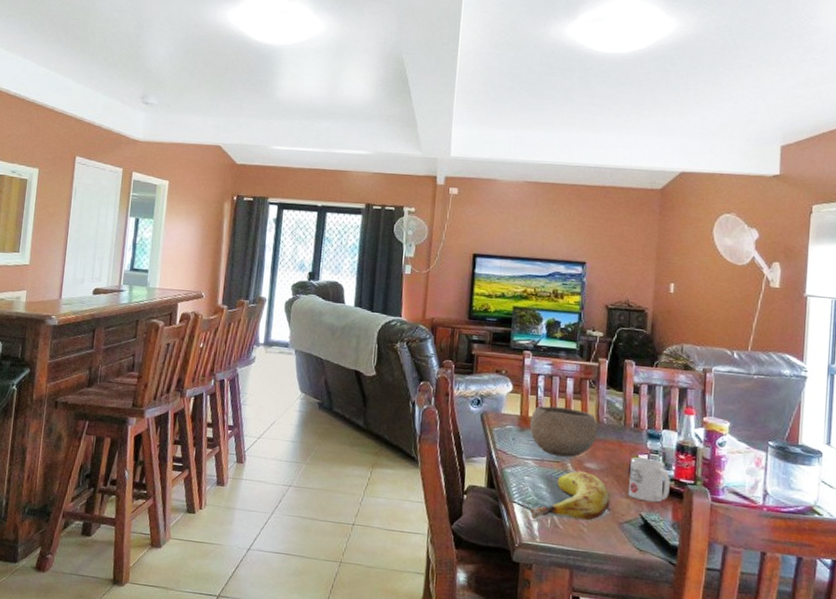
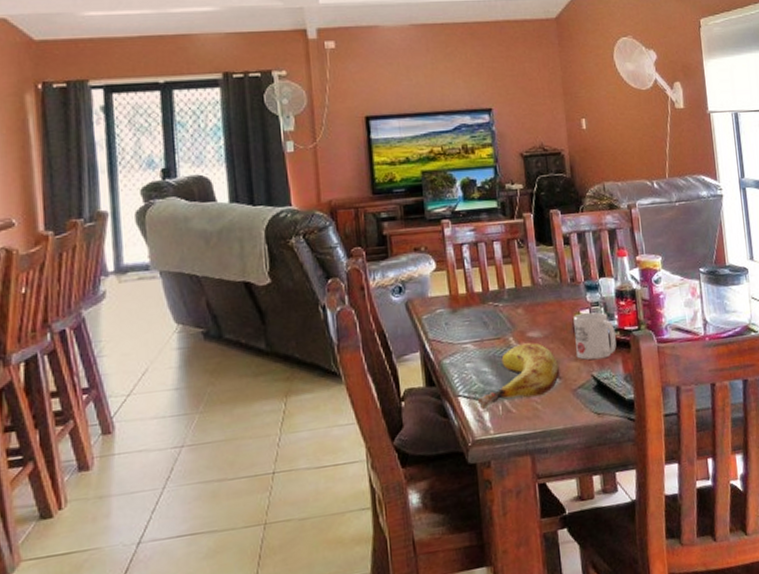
bowl: present [529,406,598,457] -> none [460,275,535,333]

